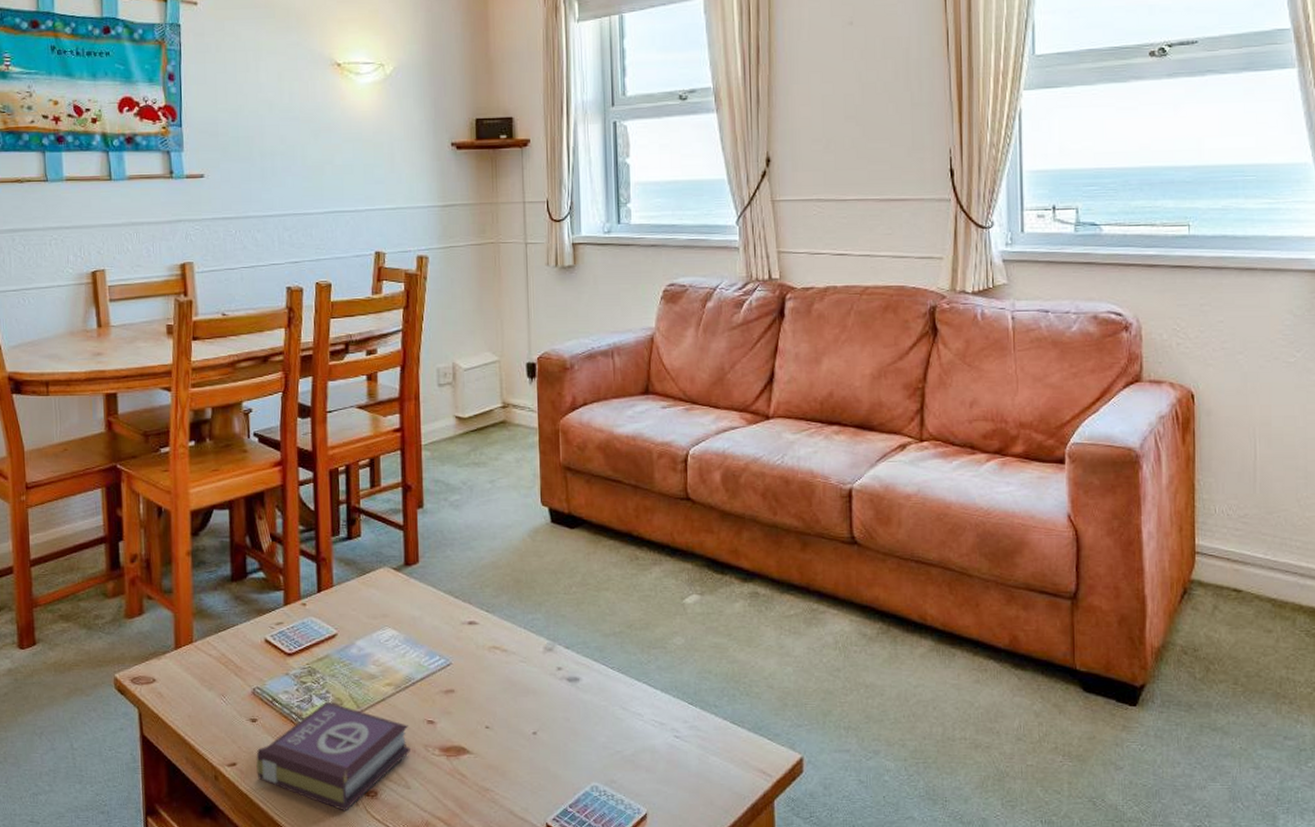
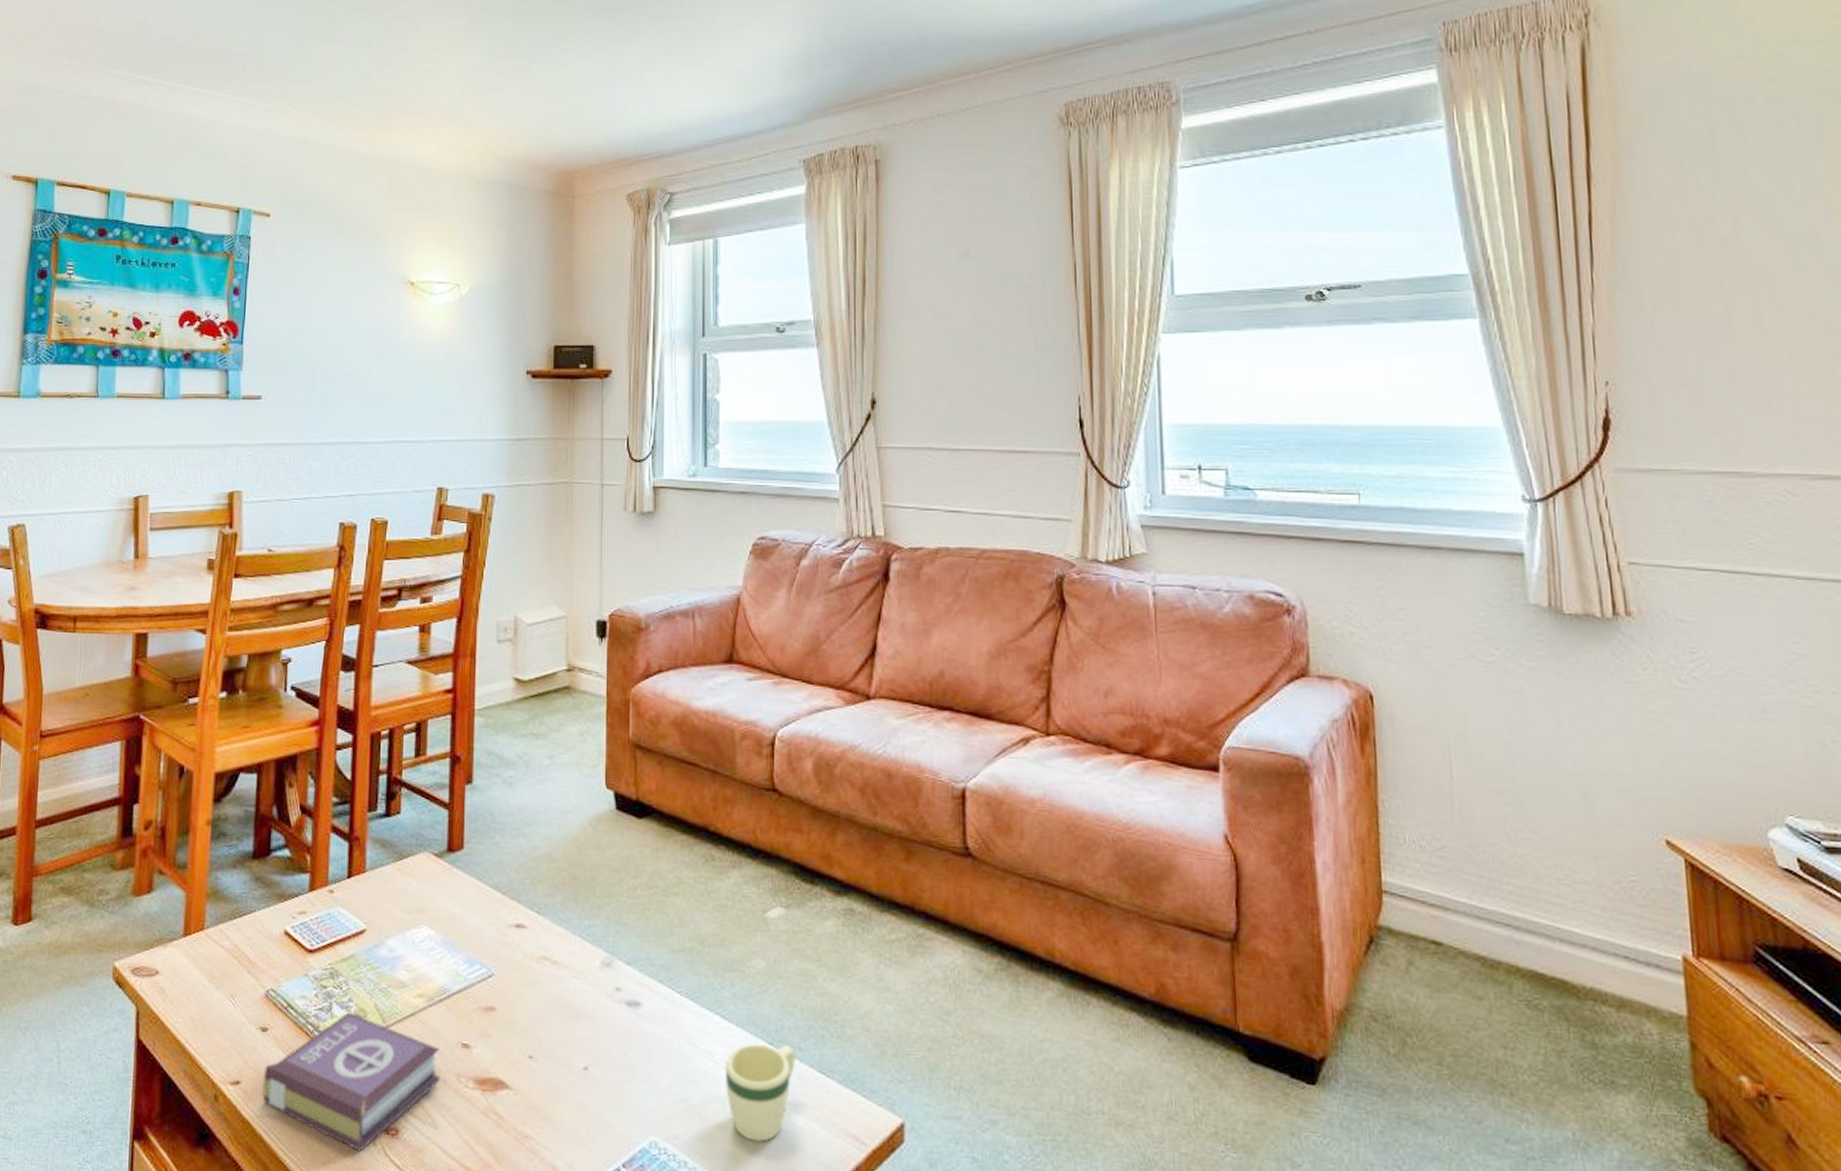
mug: none [653,704,712,780] -> present [726,1043,796,1142]

